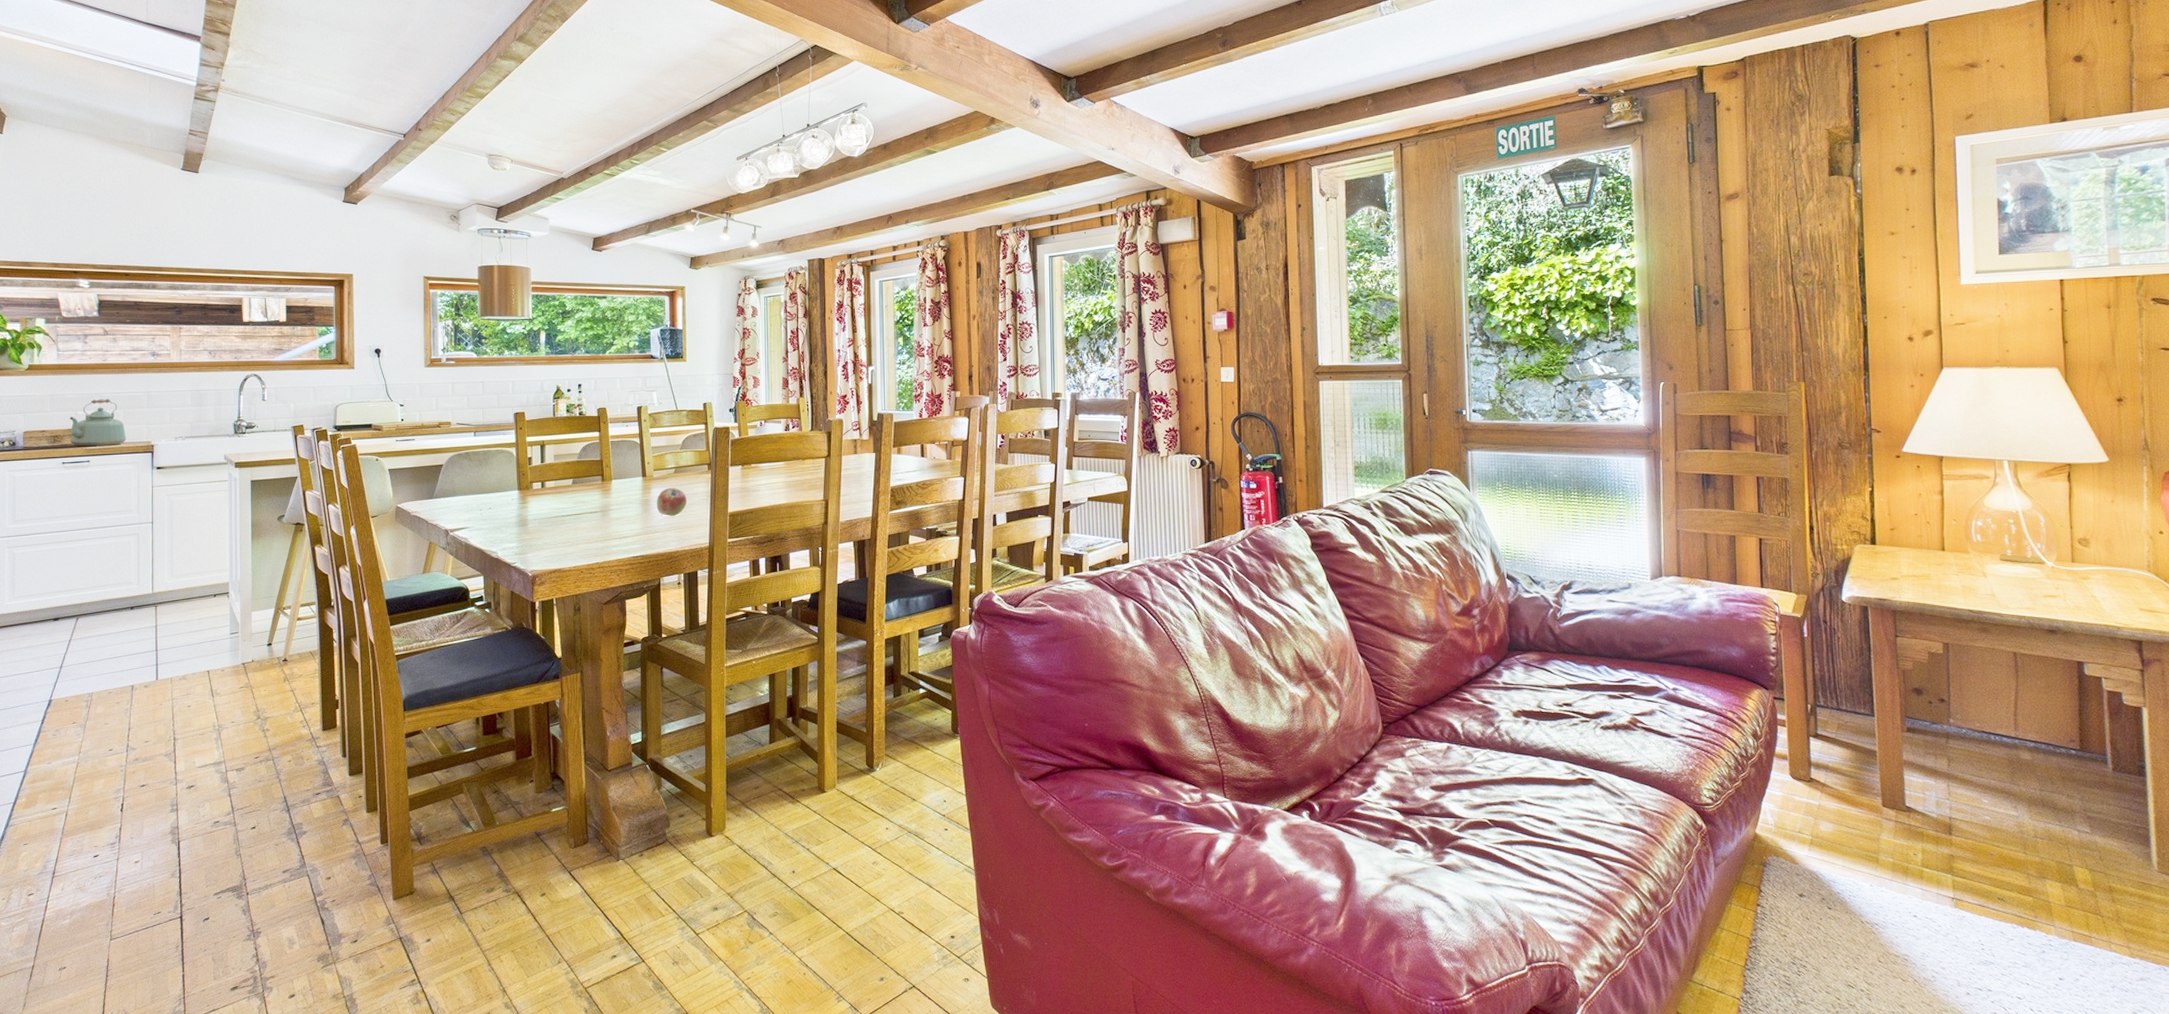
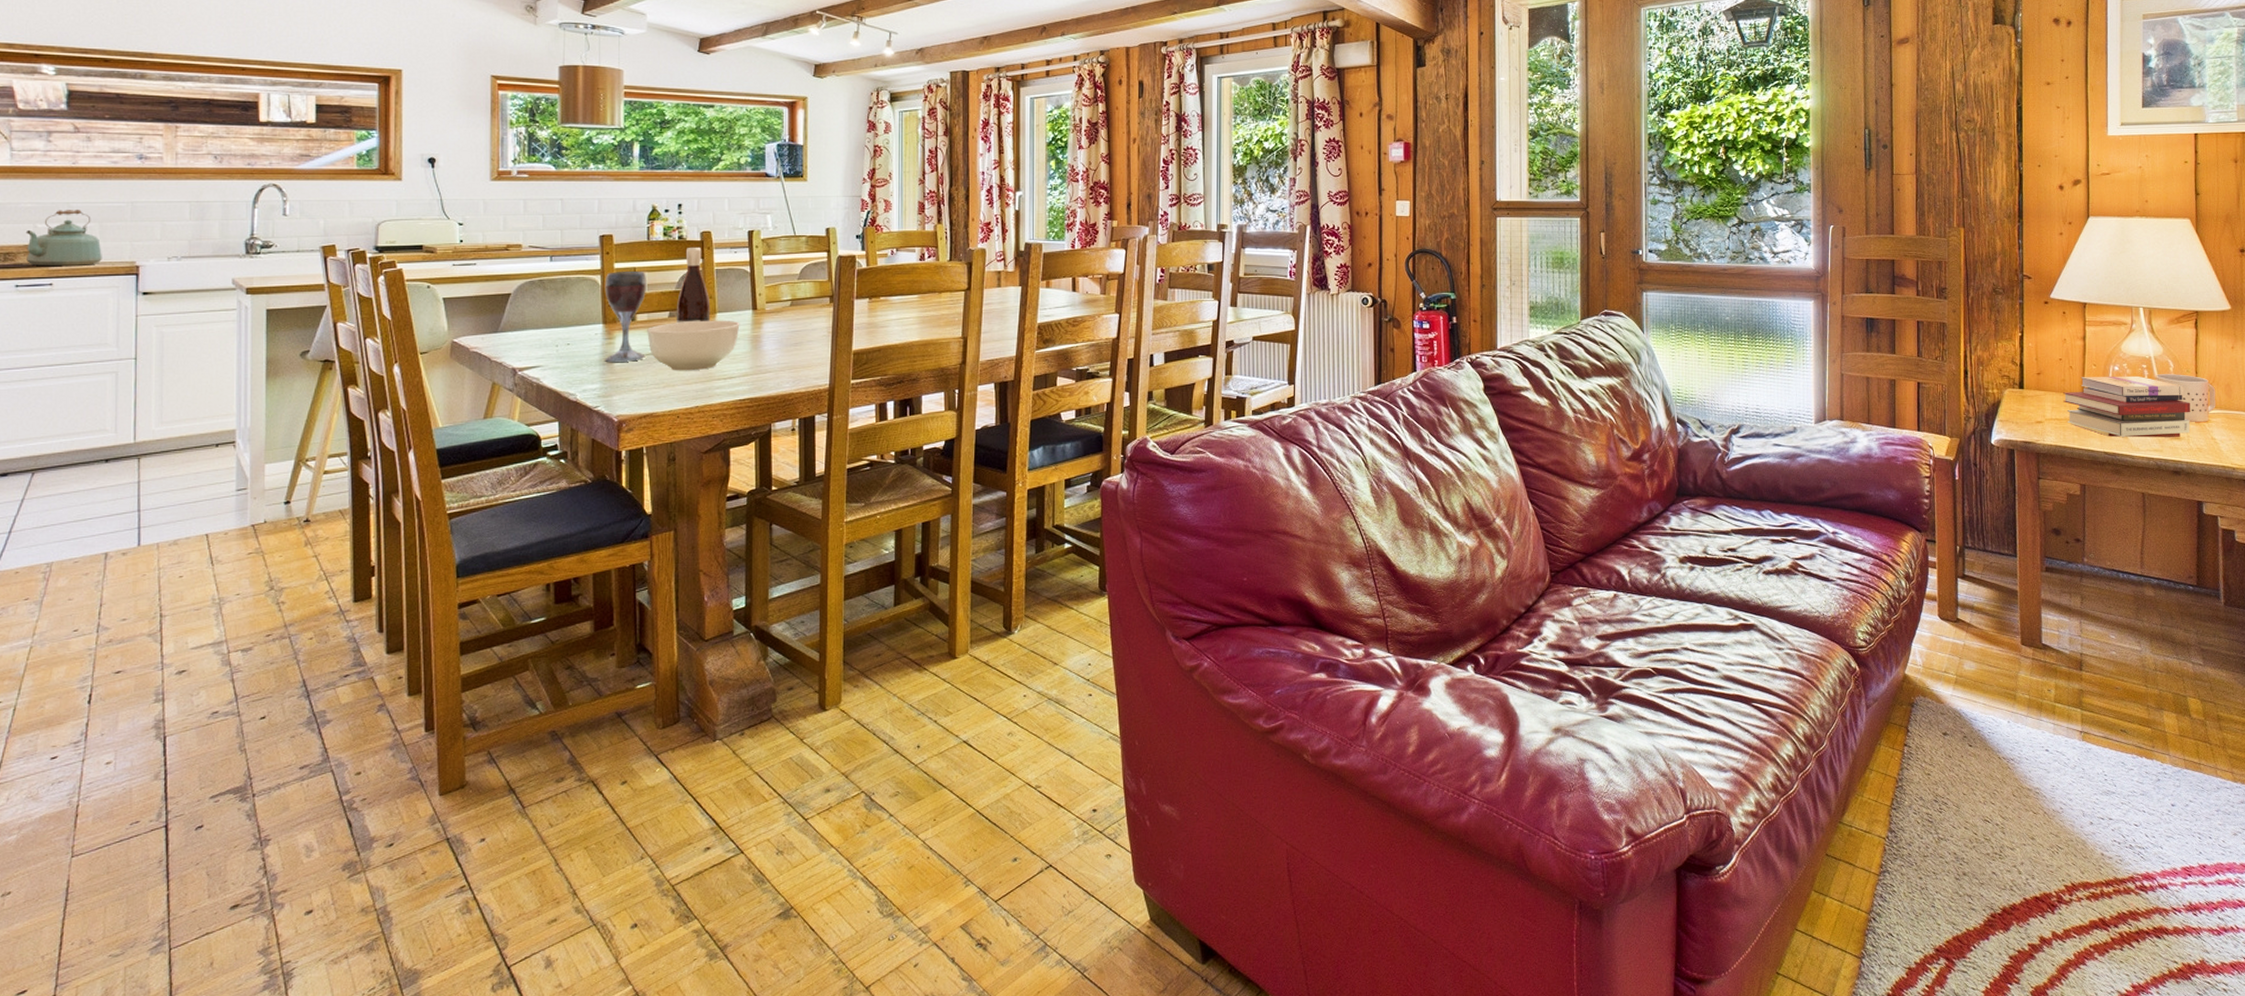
cup: none [519,444,554,524] -> present [604,272,647,362]
bowl: none [555,486,632,532] -> present [647,320,740,371]
bottle: none [578,421,607,490] -> present [676,247,711,324]
fruit: present [656,487,687,516] -> none [768,322,804,354]
books: none [1920,531,2066,595] -> present [2063,375,2191,438]
mug: none [2023,529,2095,579] -> present [2155,374,2216,422]

